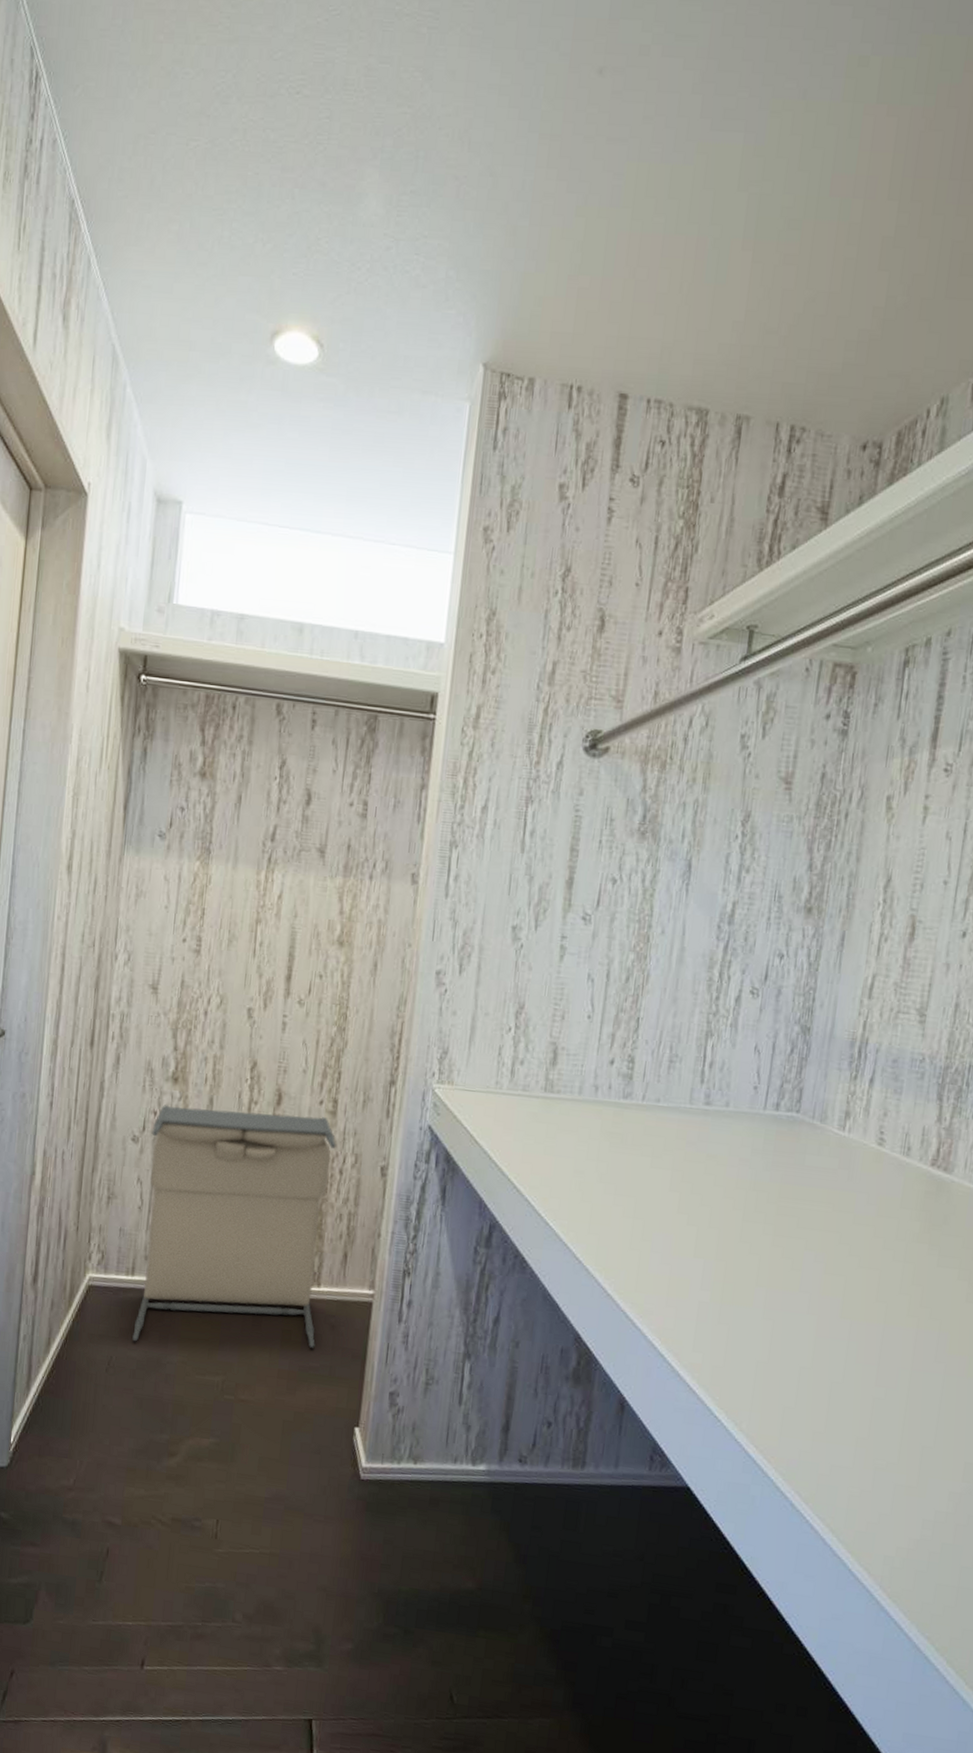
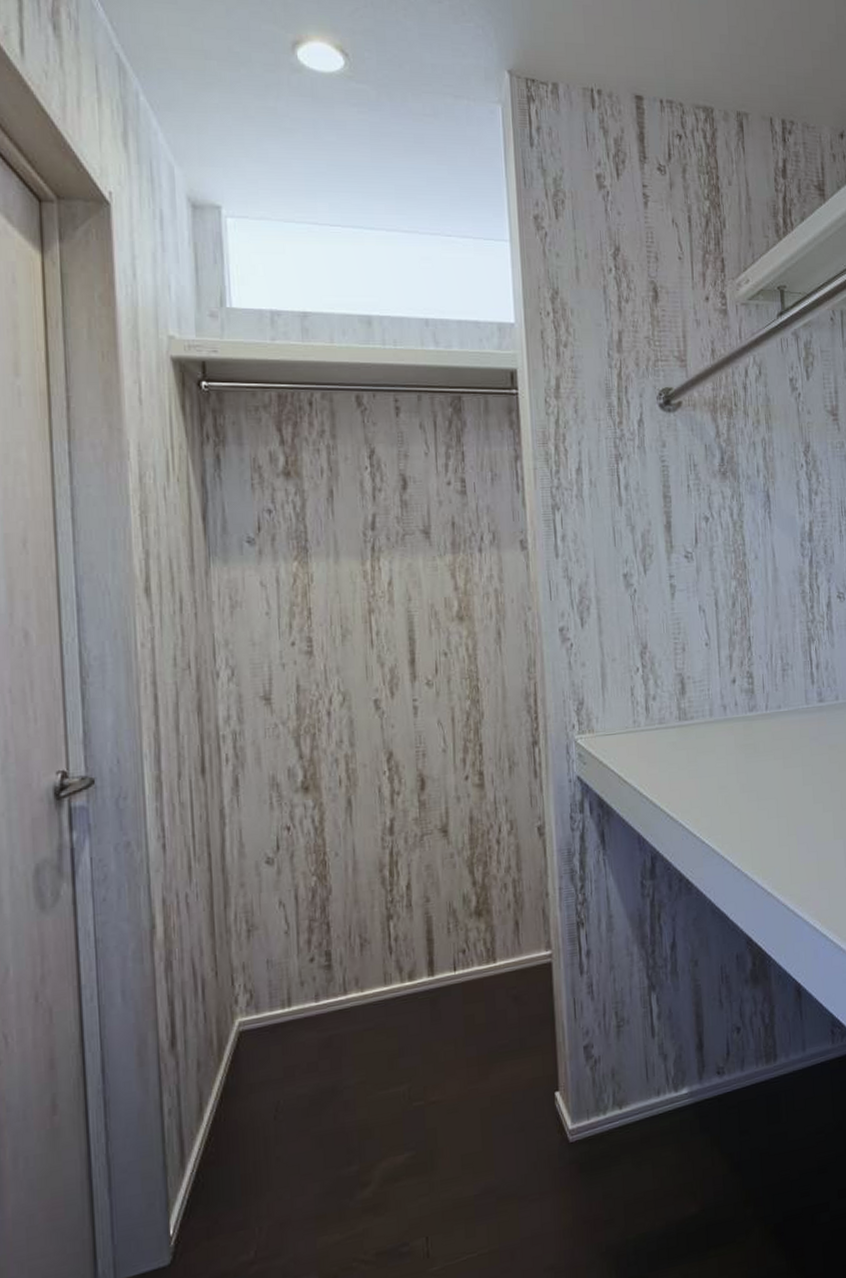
laundry hamper: present [132,1105,336,1348] -> none [287,791,501,1077]

